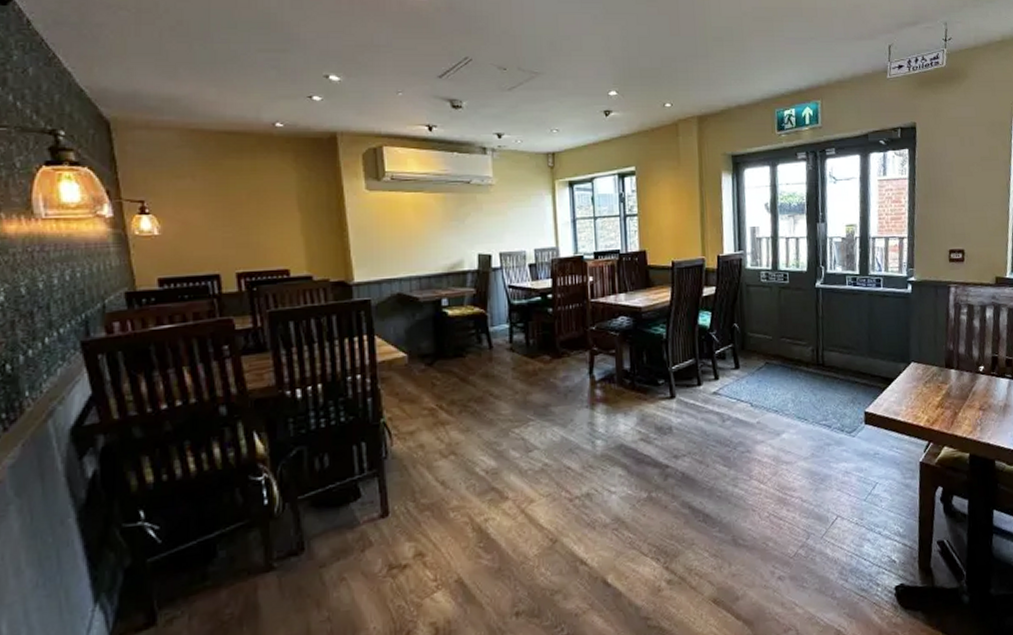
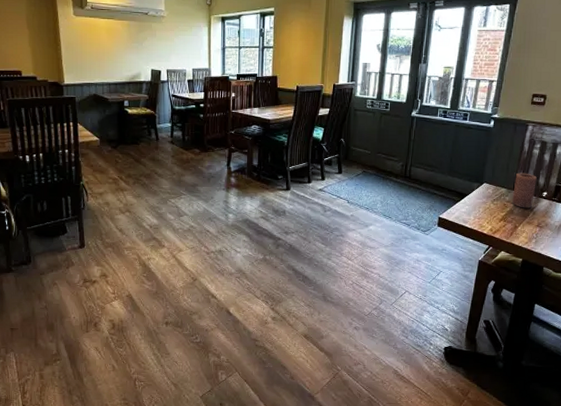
candle: none [945,344,971,389] -> present [511,172,537,209]

